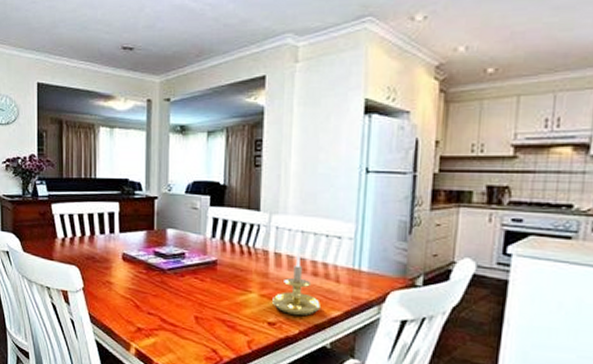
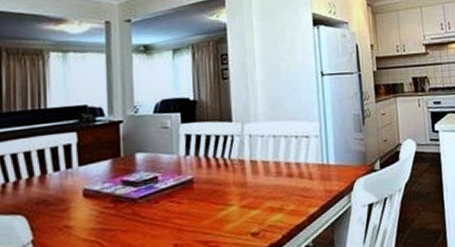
candle holder: present [272,251,320,316] -> none [253,155,299,221]

